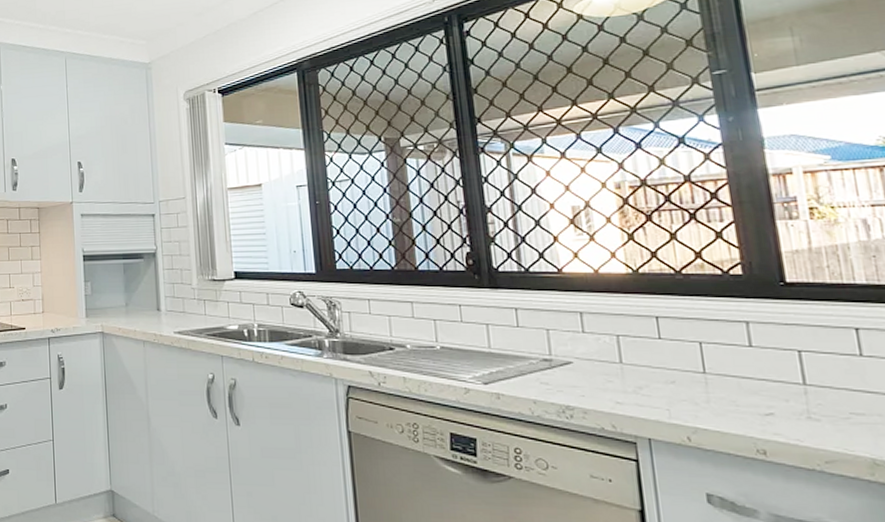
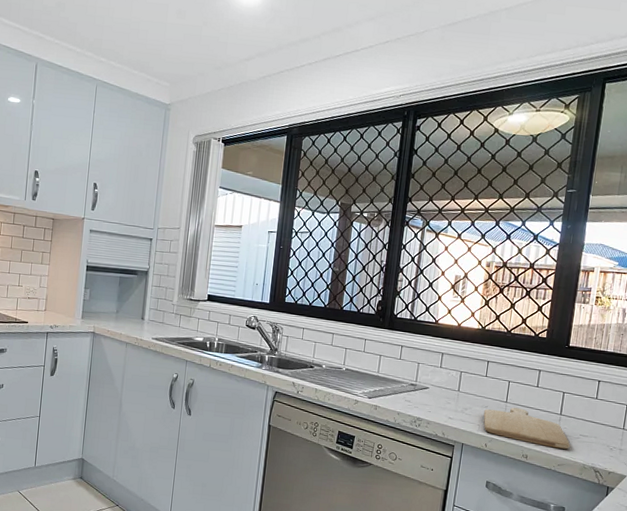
chopping board: none [671,380,838,437] -> present [483,407,571,449]

